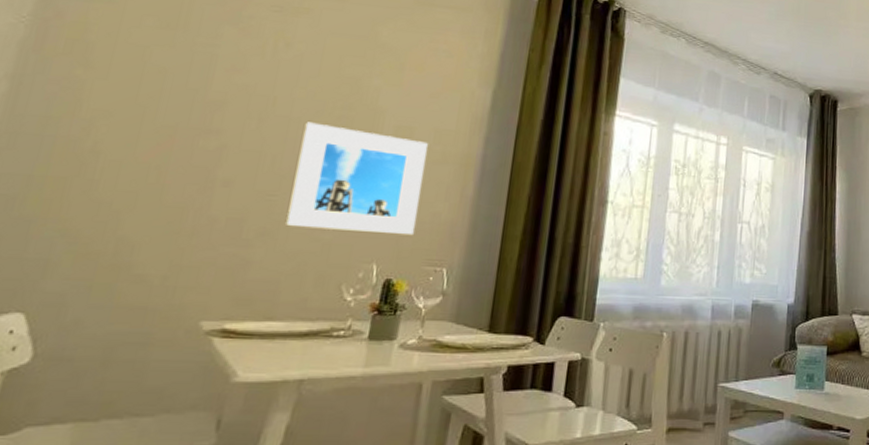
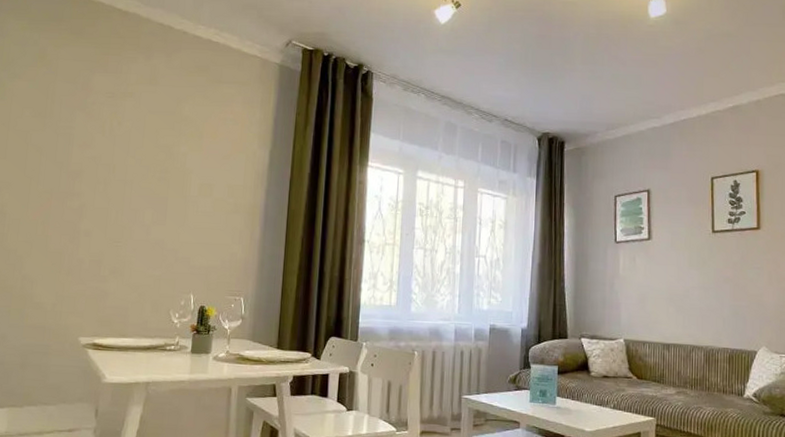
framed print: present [286,122,428,236] -> none [129,184,224,272]

